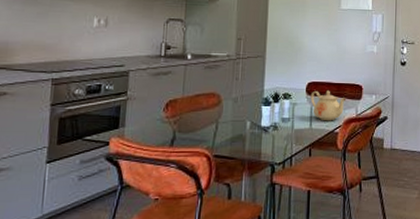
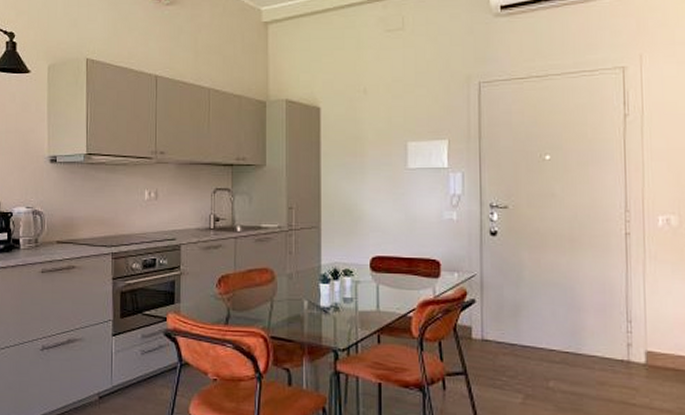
teapot: present [310,90,347,121] -> none [376,266,421,303]

